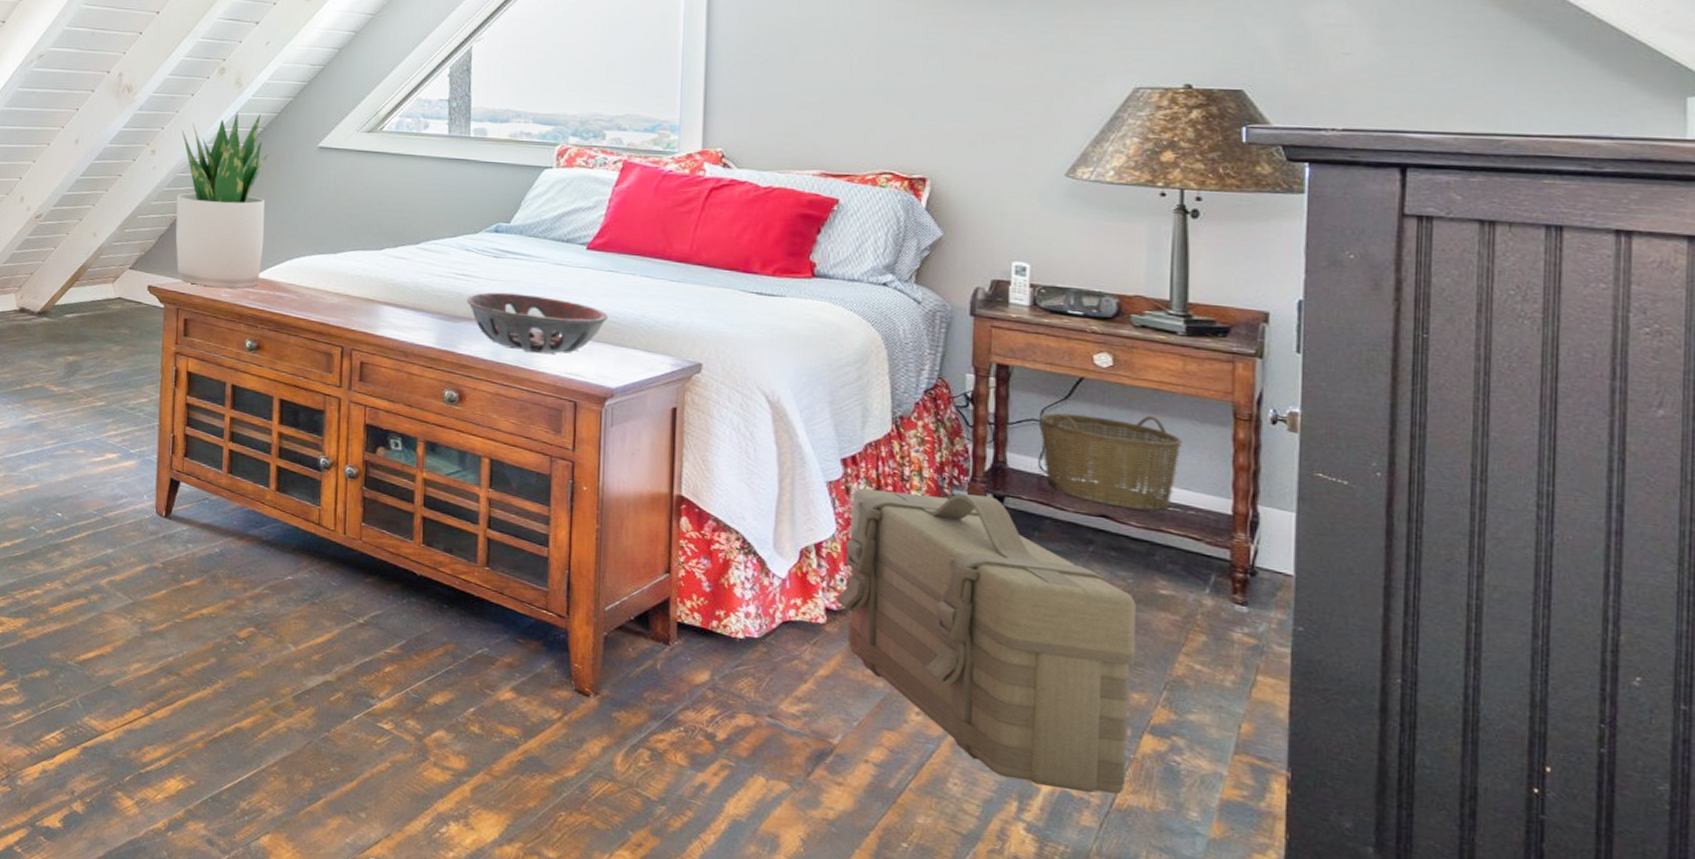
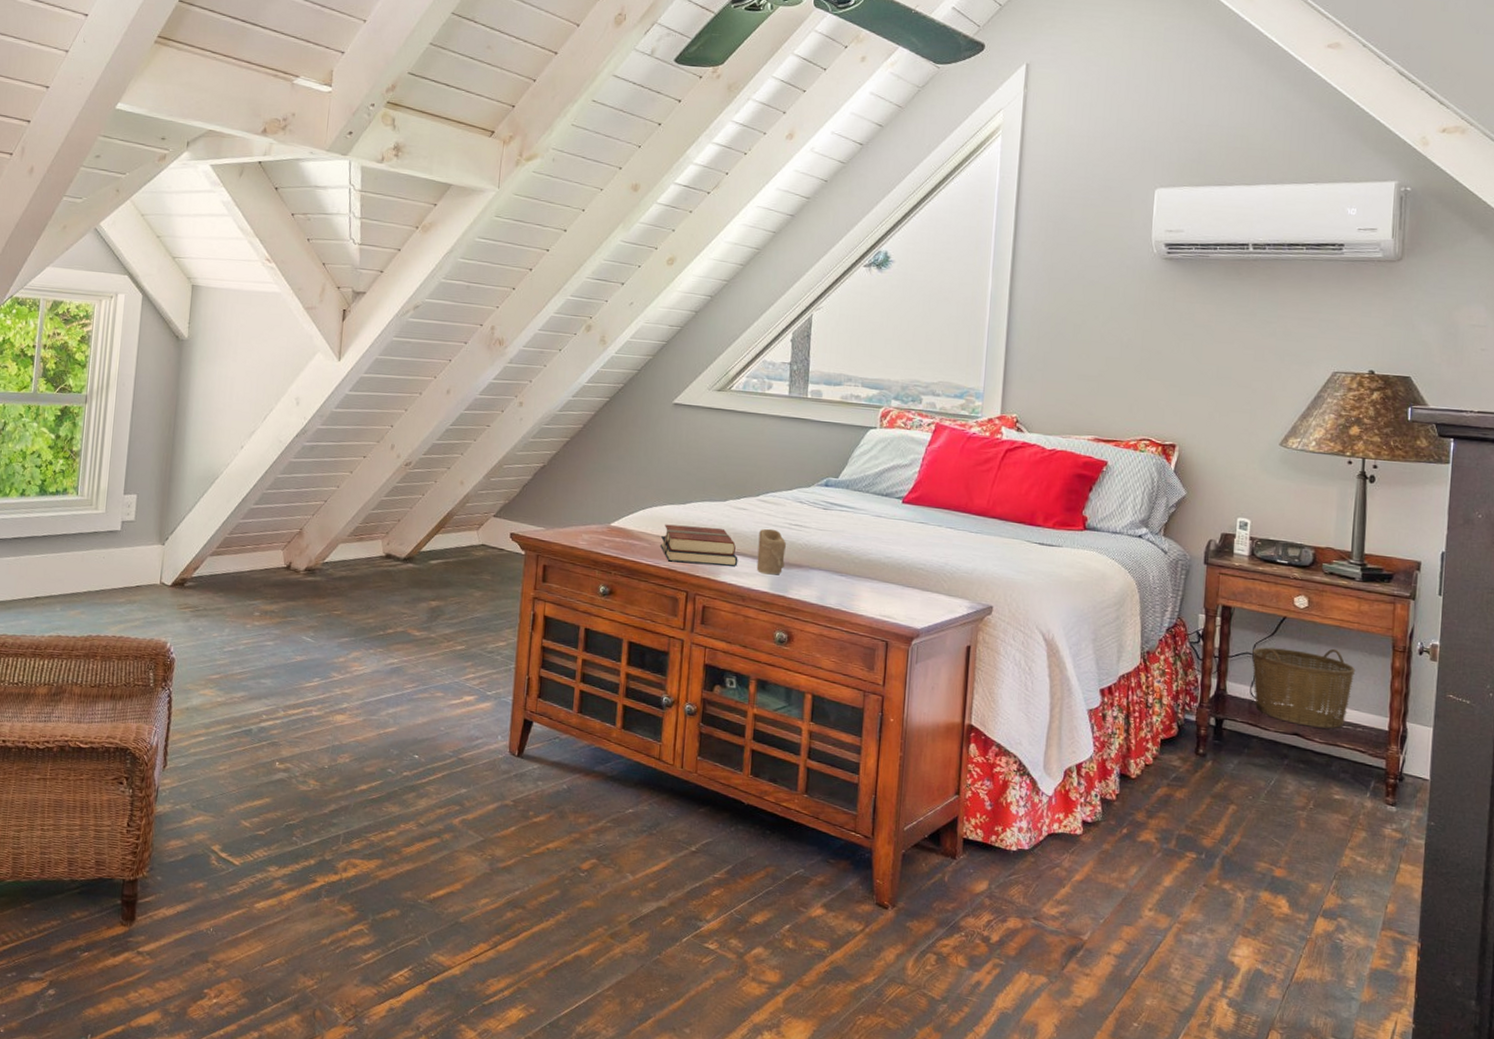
planter: present [175,112,271,289] -> none [538,368,630,537]
books: none [310,275,398,320] -> present [659,524,738,567]
candle: none [419,278,454,329] -> present [756,528,787,575]
decorative bowl: present [466,292,609,354] -> none [798,541,918,598]
suitcase: present [835,488,1136,795] -> none [1090,714,1316,970]

